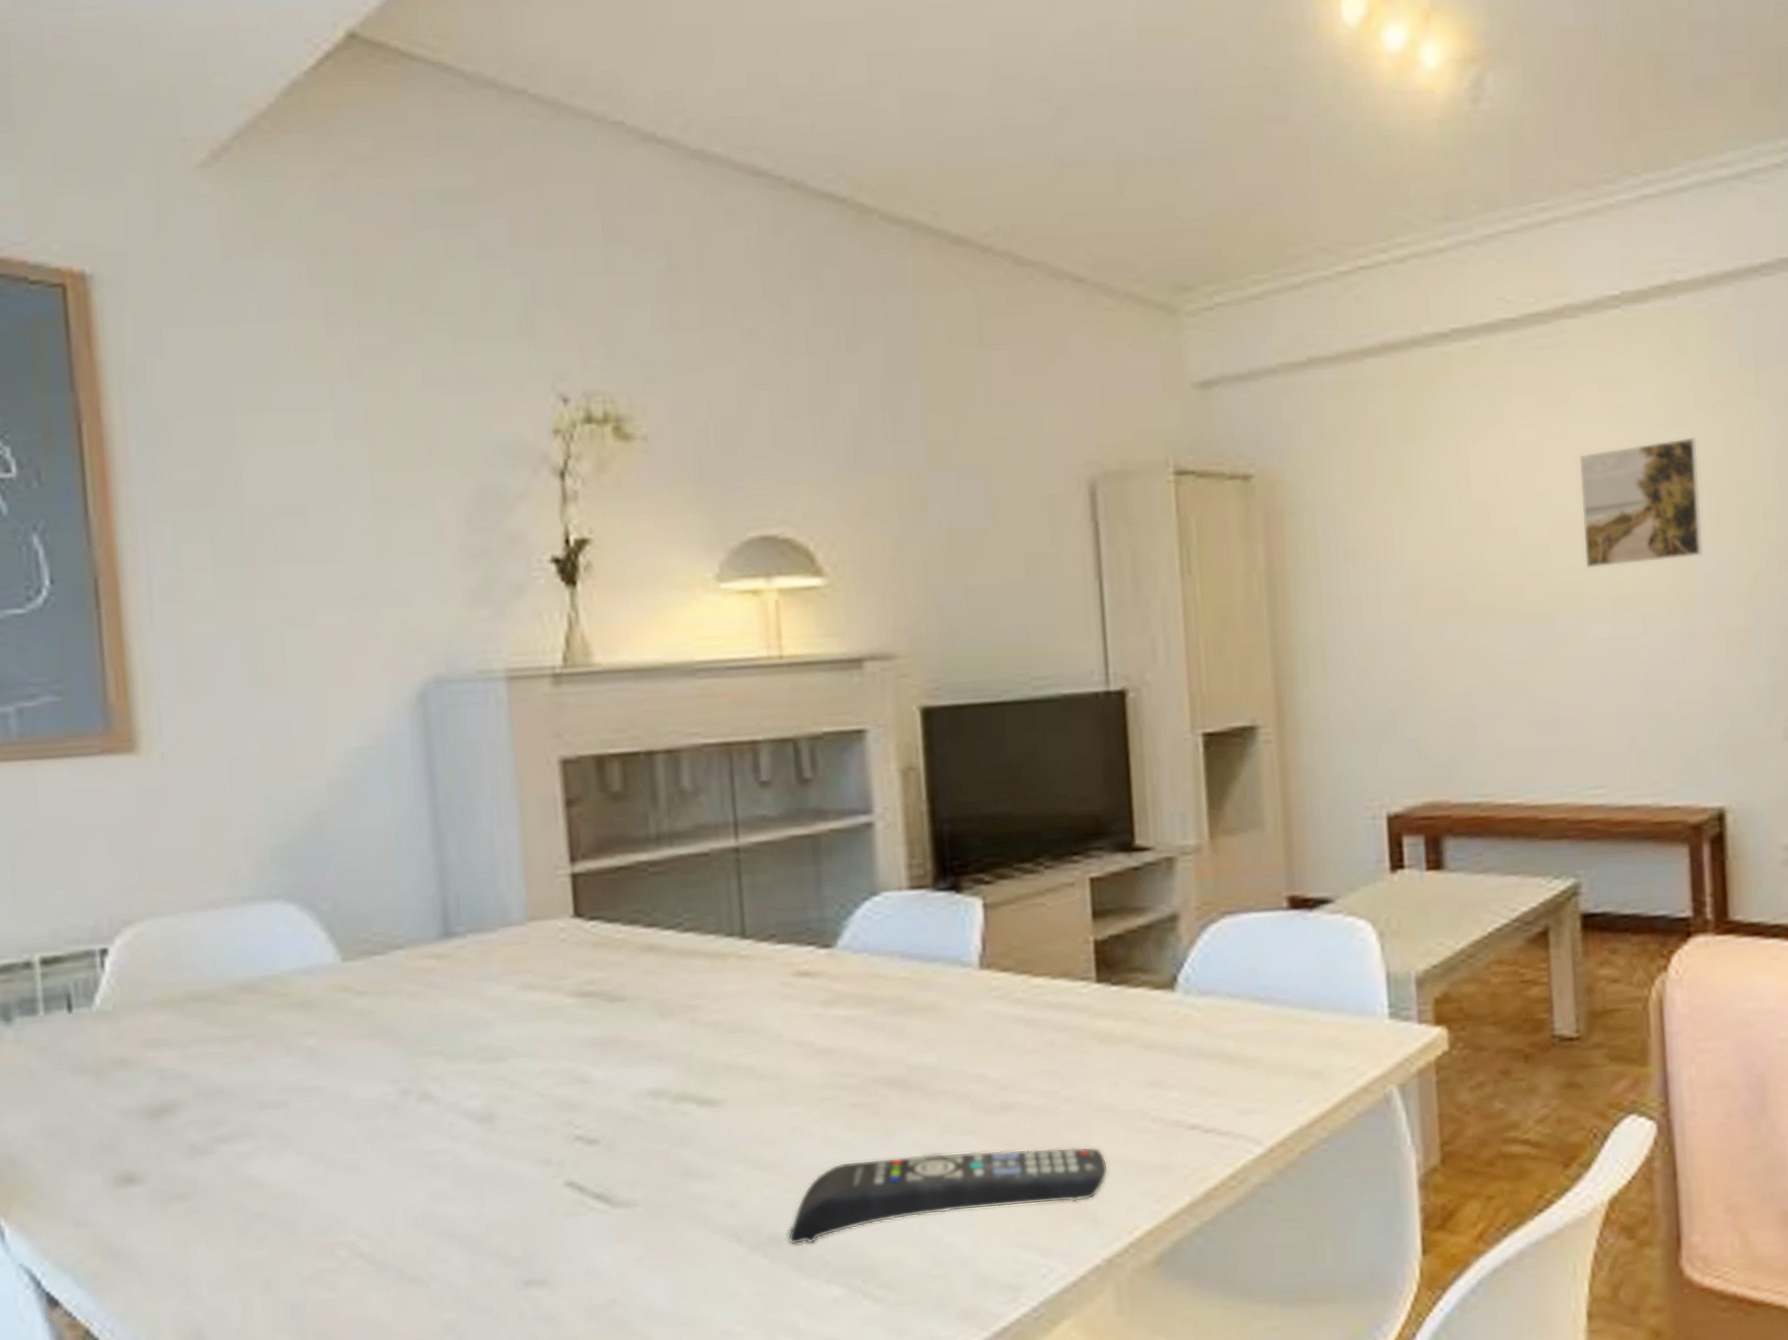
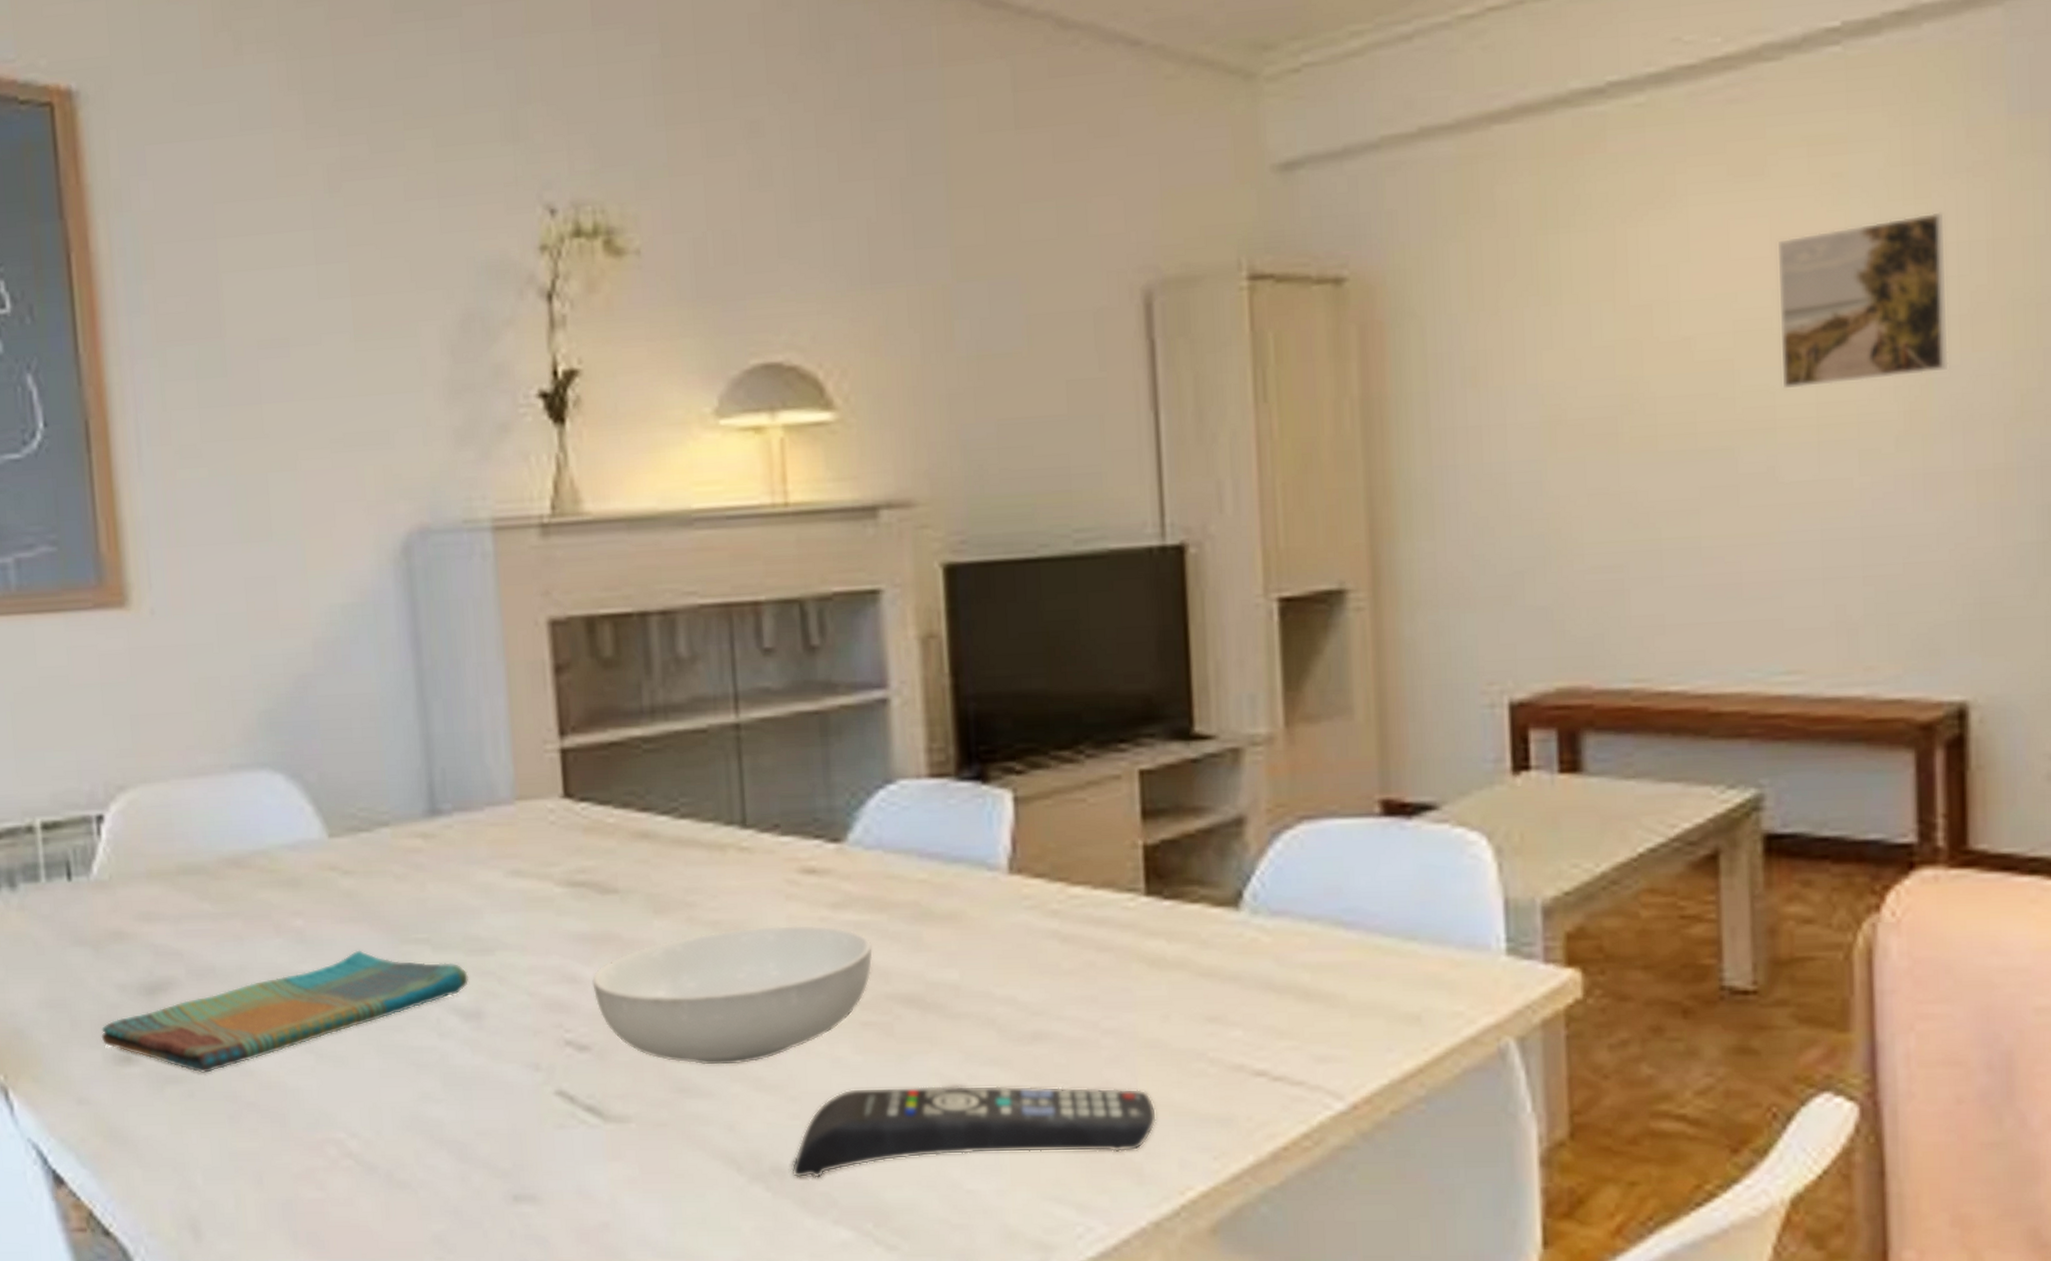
dish towel: none [101,1064,482,1188] -> present [101,950,469,1073]
serving bowl: none [601,1021,861,1150] -> present [592,925,873,1065]

